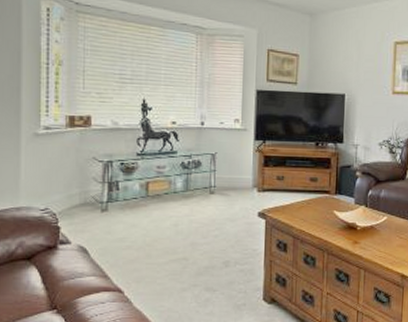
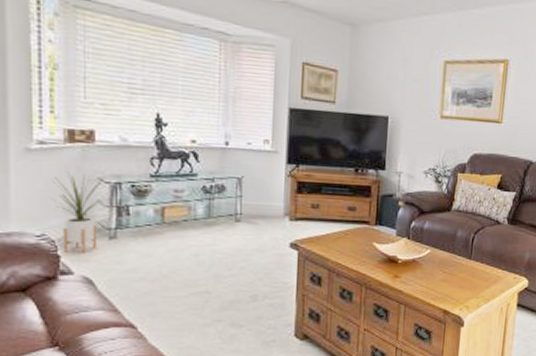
house plant: none [54,152,99,224] -> present [51,171,105,253]

